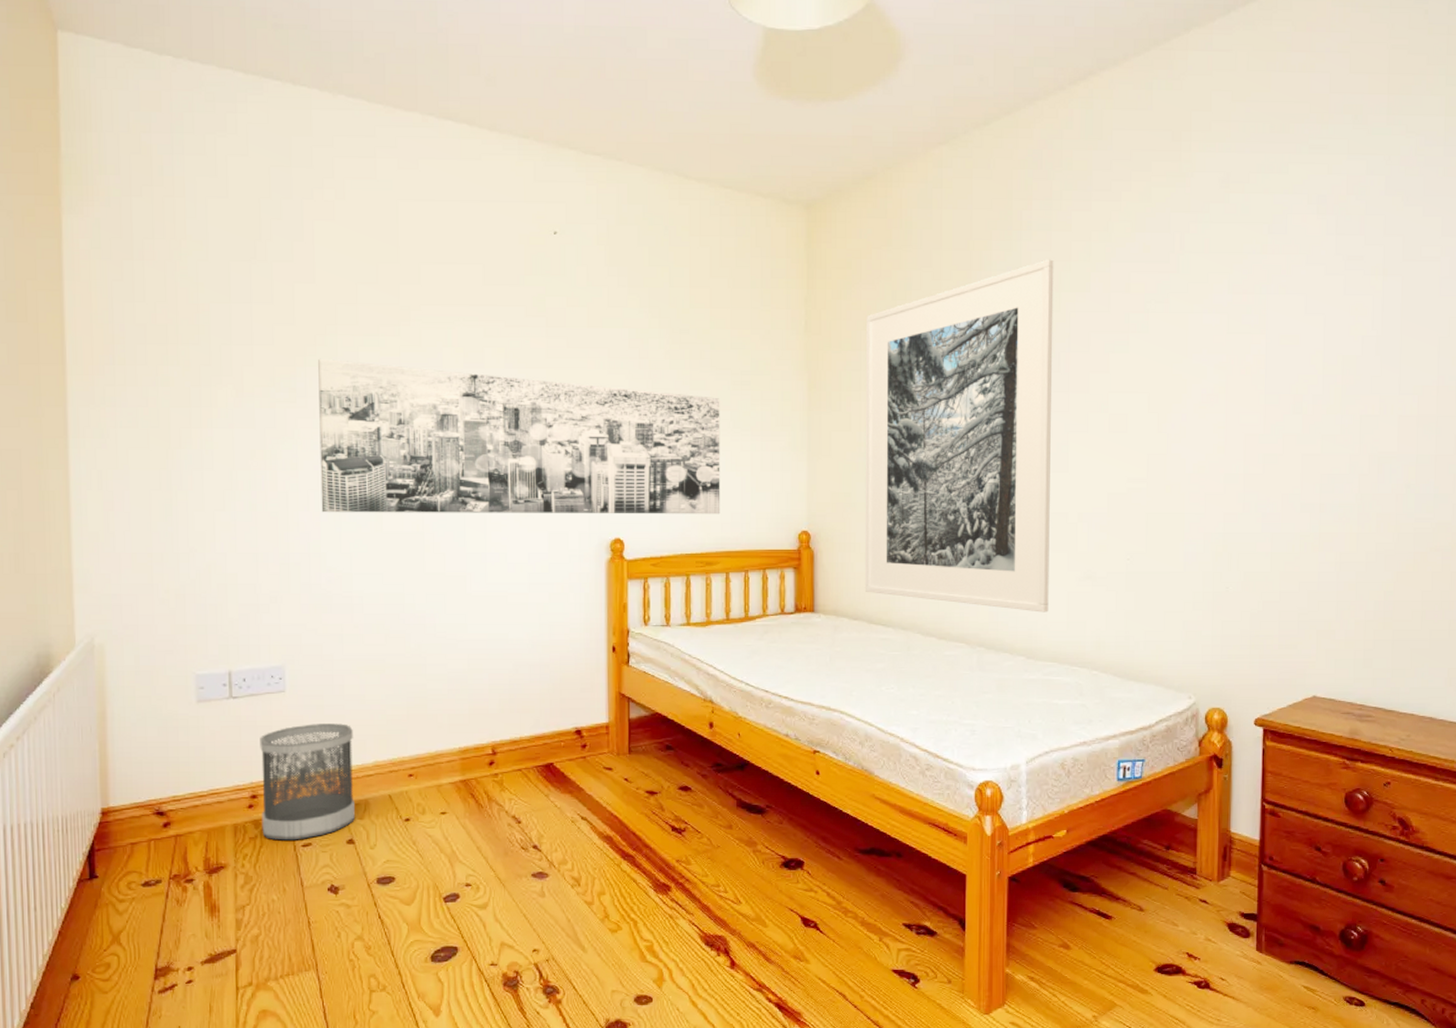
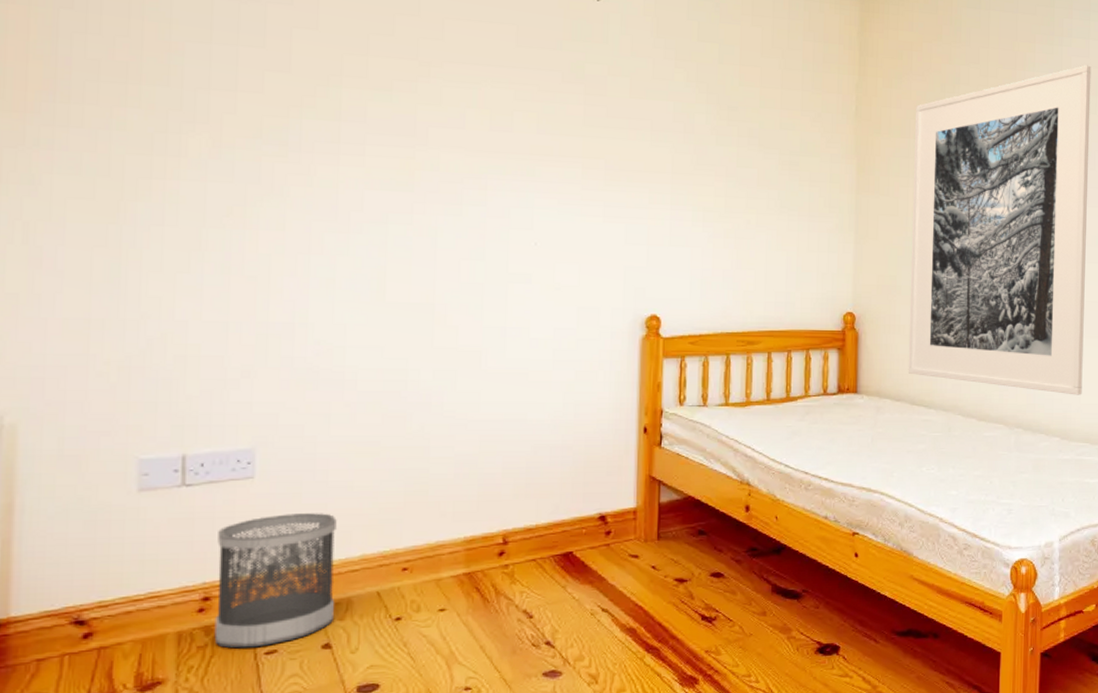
wall art: present [318,358,721,515] -> none [311,110,768,294]

